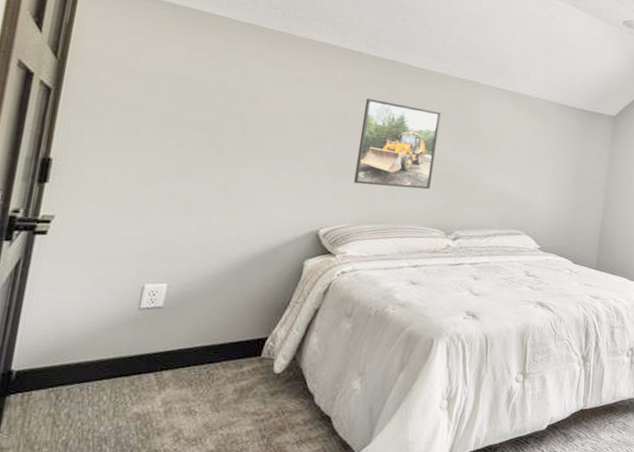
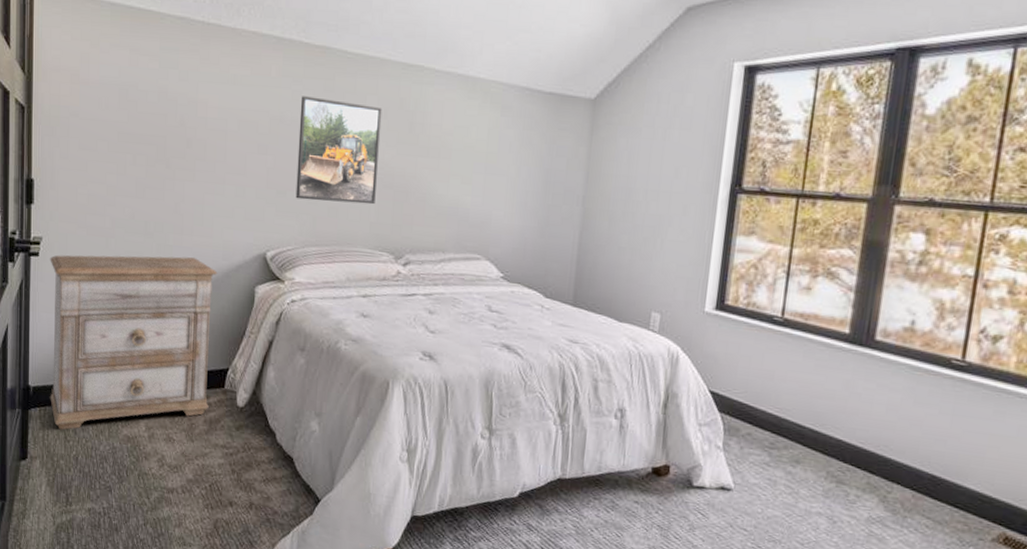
nightstand: none [38,233,265,415] -> present [50,255,218,430]

